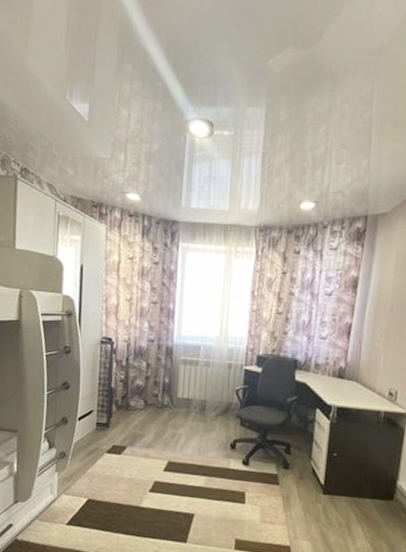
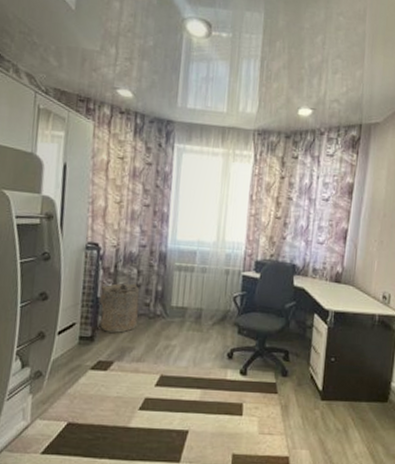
laundry hamper: none [113,375,149,421] -> present [98,283,140,333]

